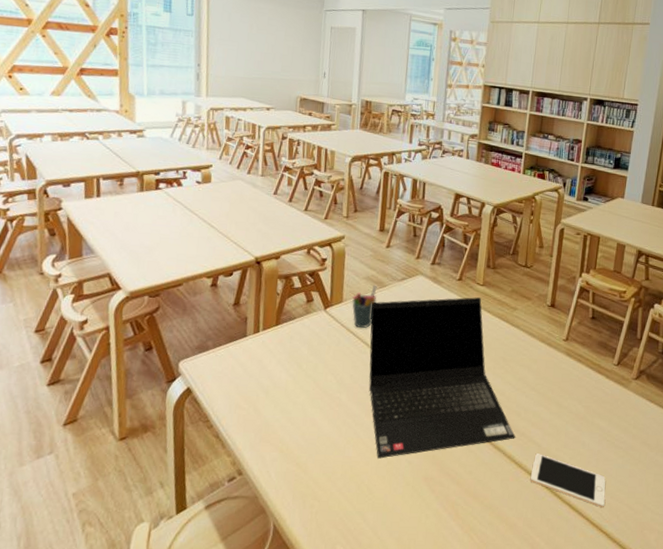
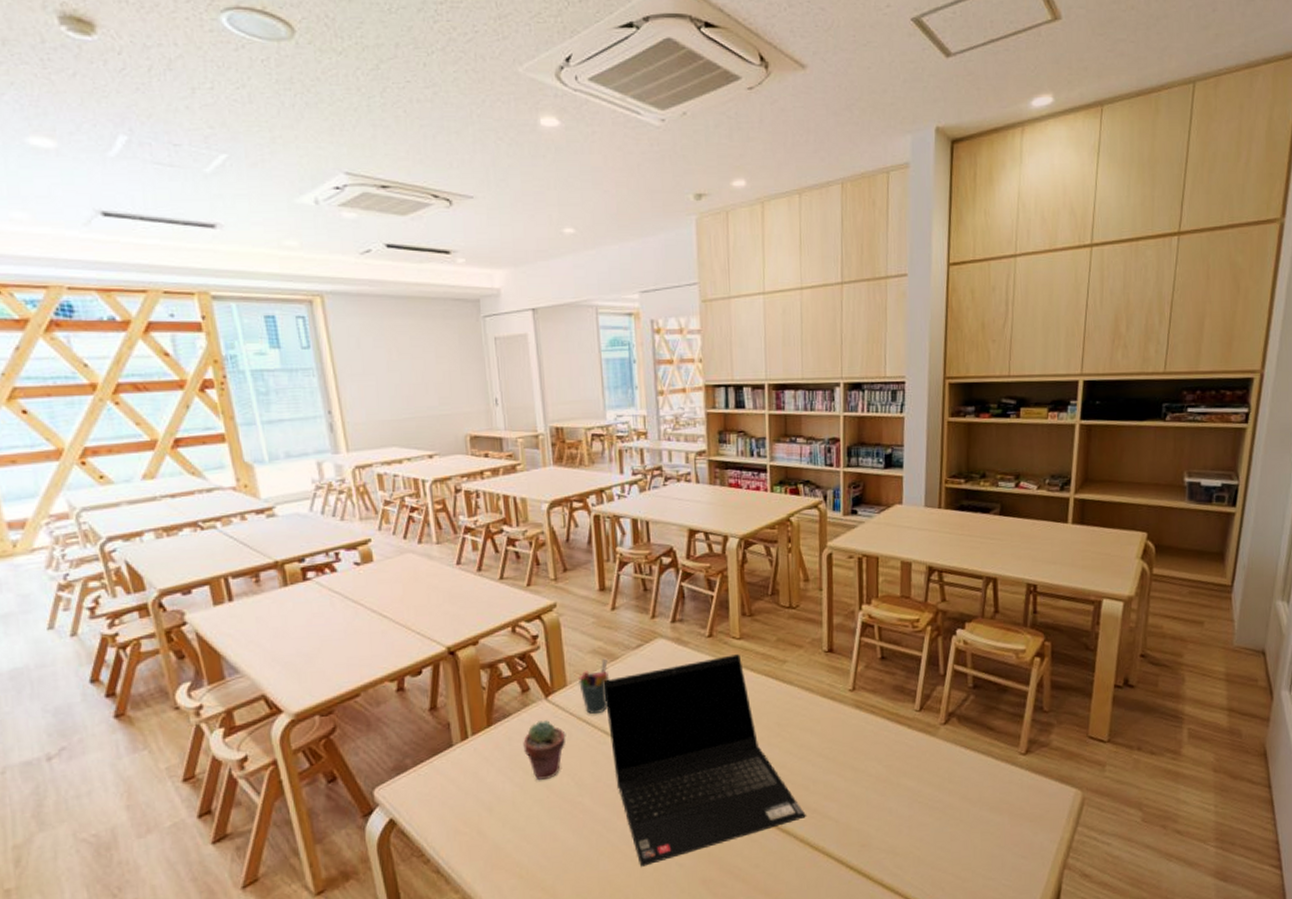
potted succulent: none [301,327,336,375] -> present [523,720,566,780]
cell phone: present [530,453,606,508] -> none [830,830,925,883]

